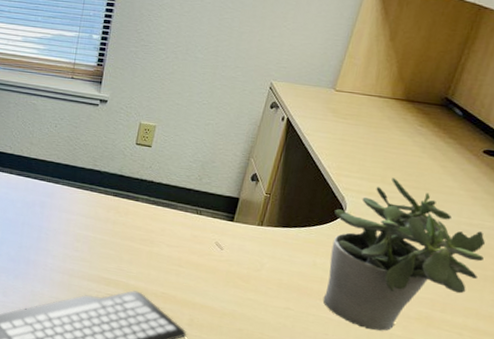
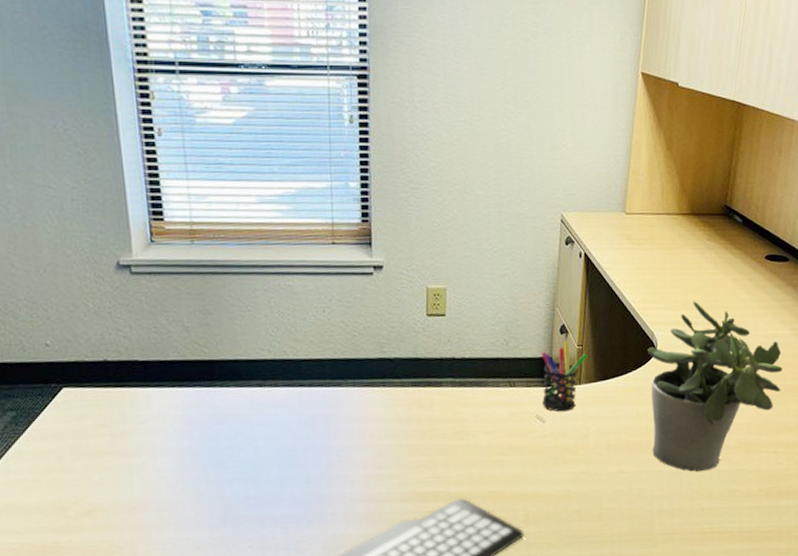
pen holder: none [223,188,274,246] -> present [541,342,587,412]

